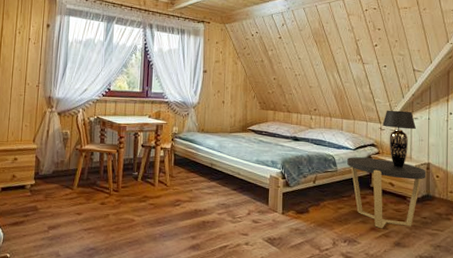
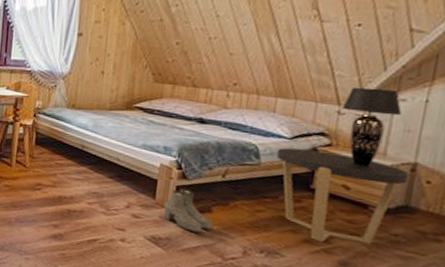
boots: none [275,195,310,230] -> present [163,189,213,233]

